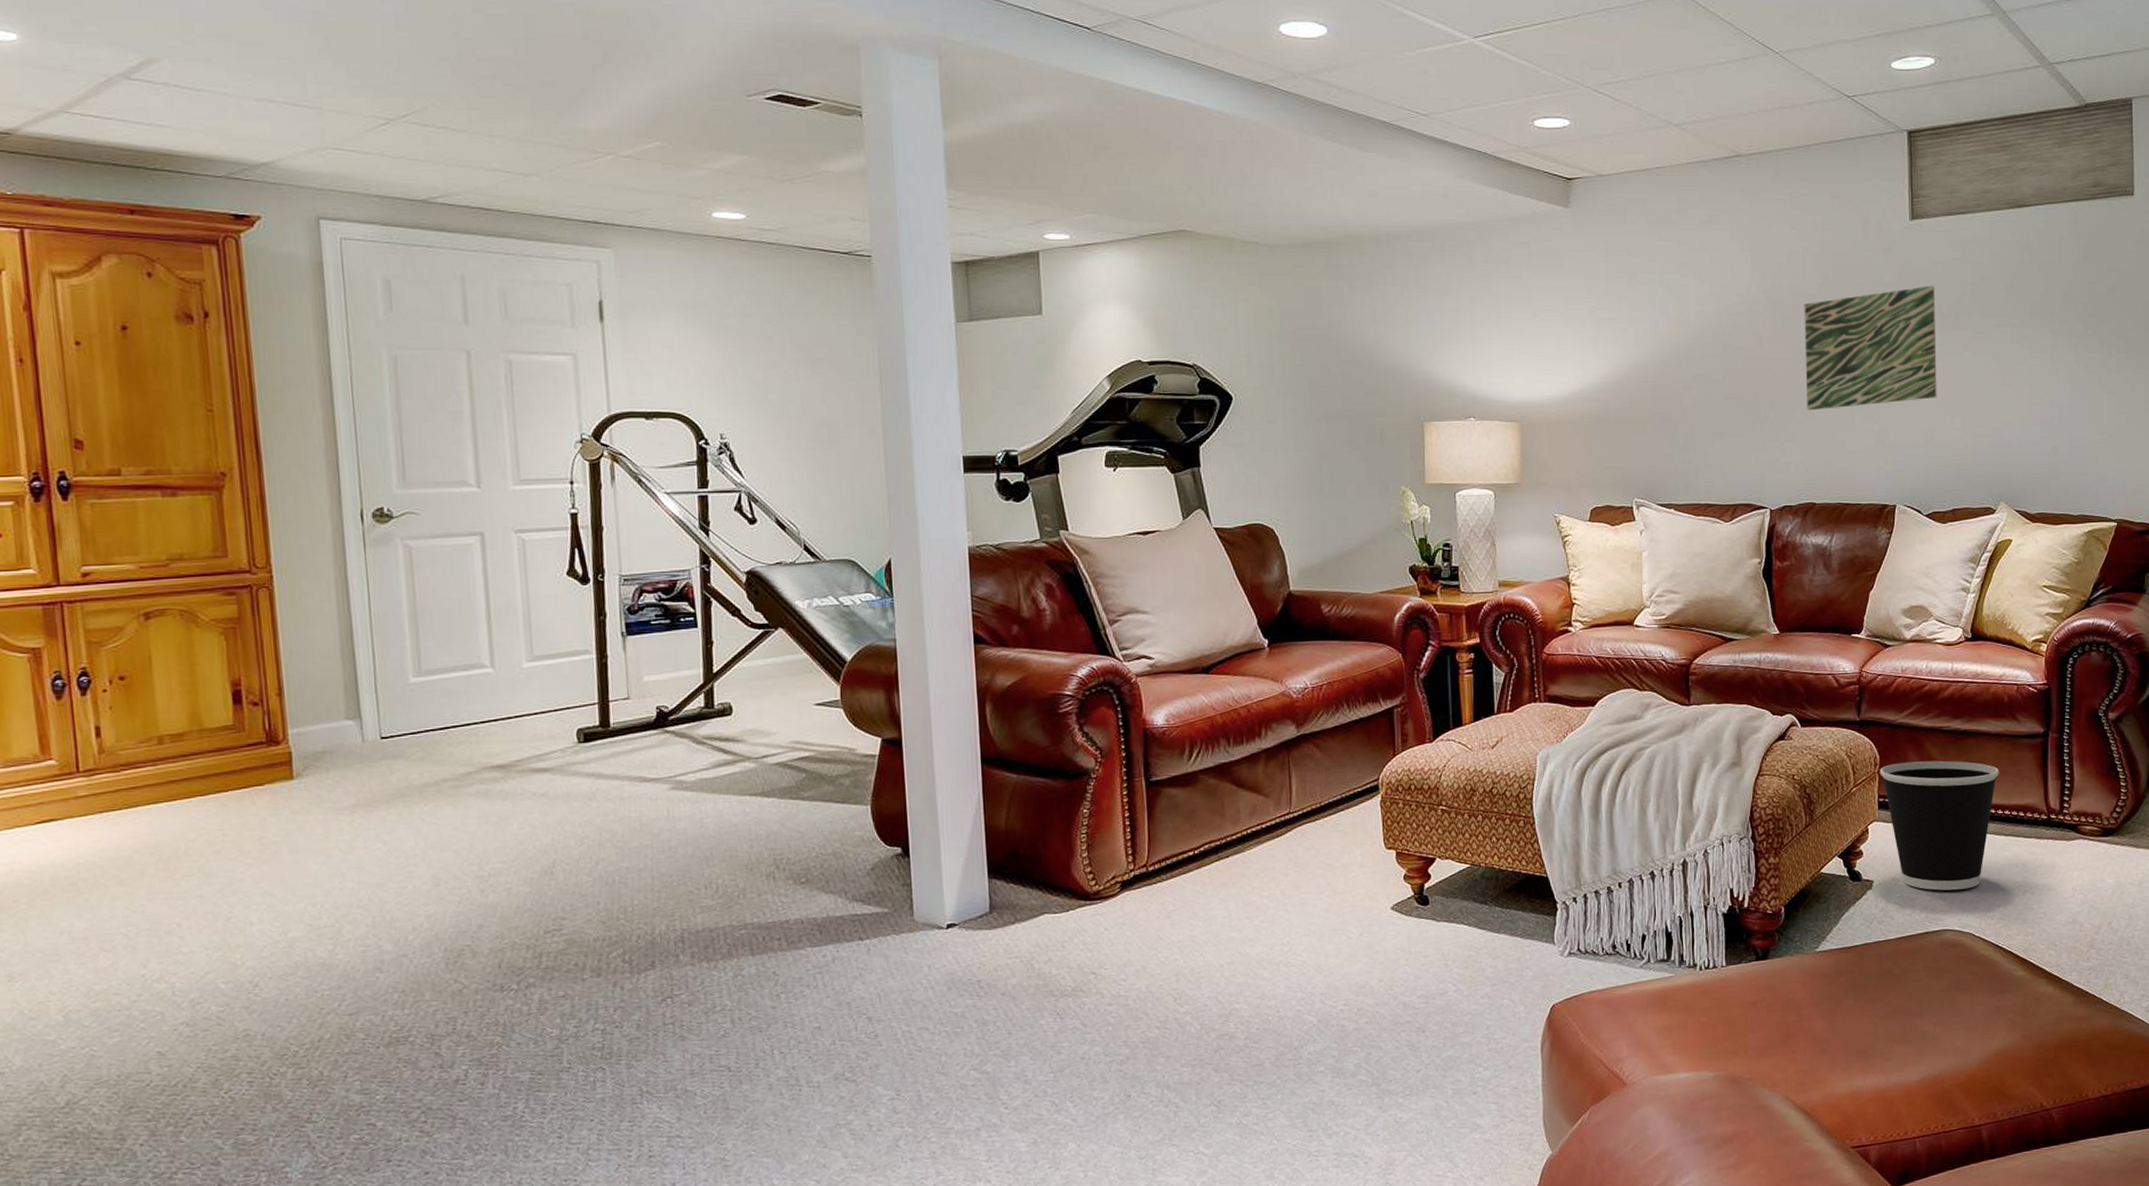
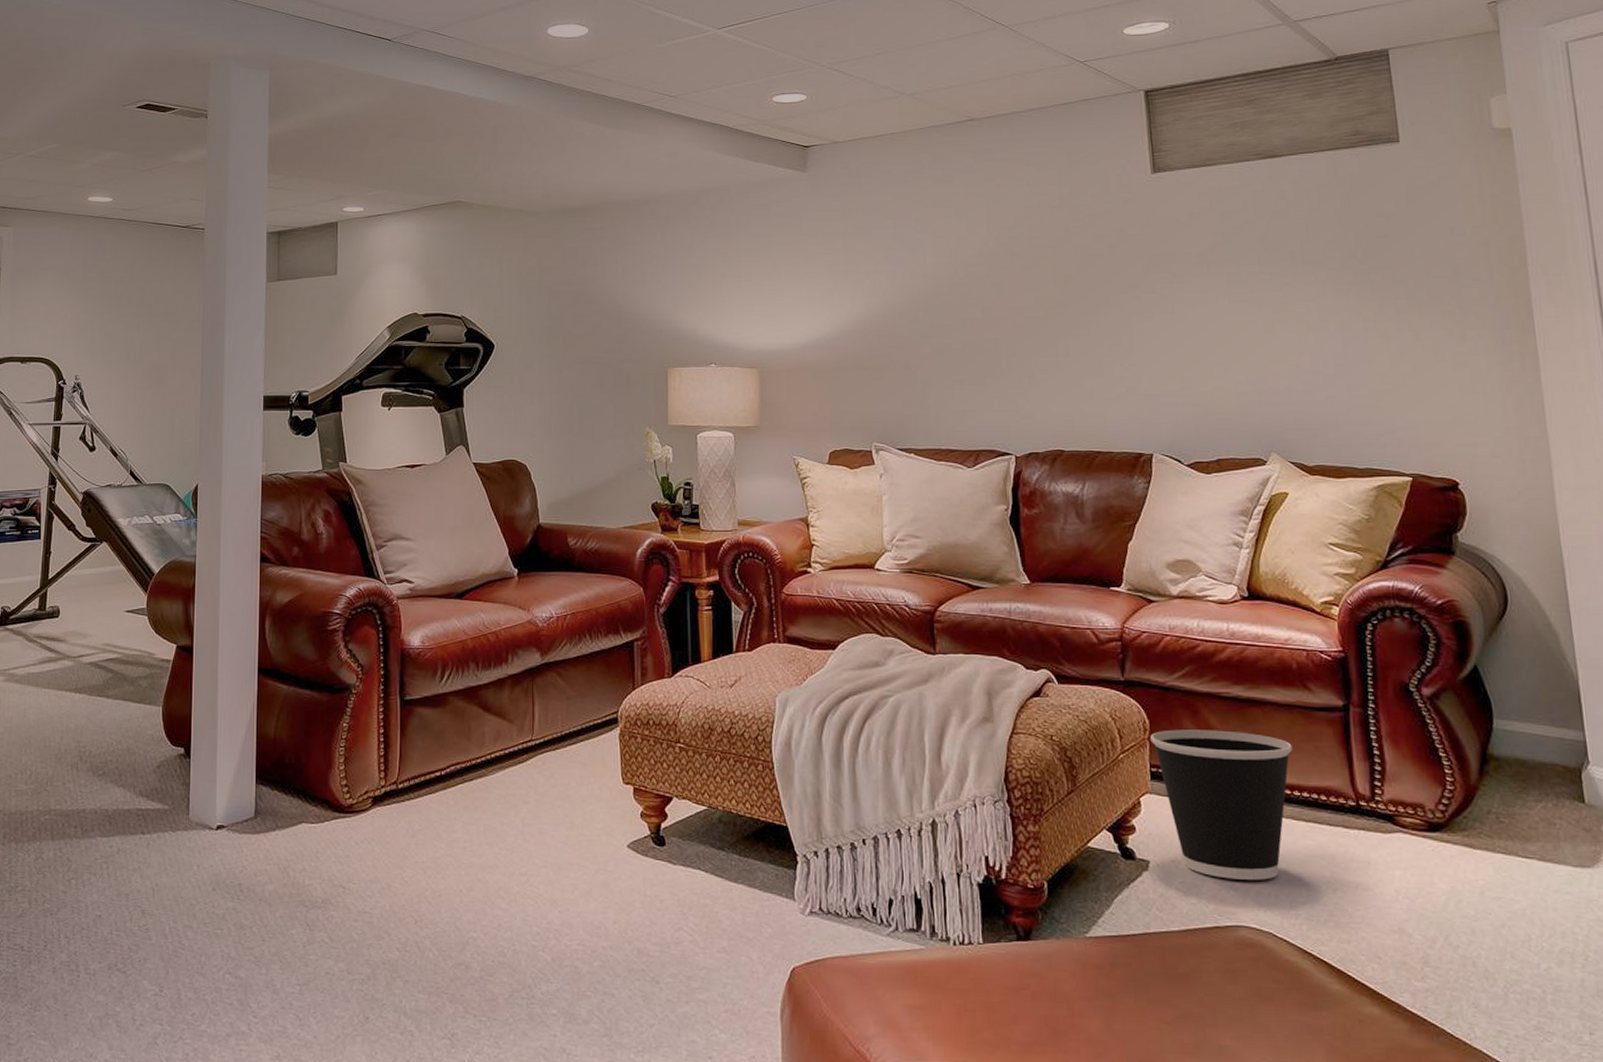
wall art: present [1804,285,1937,411] -> none [1043,235,1192,359]

